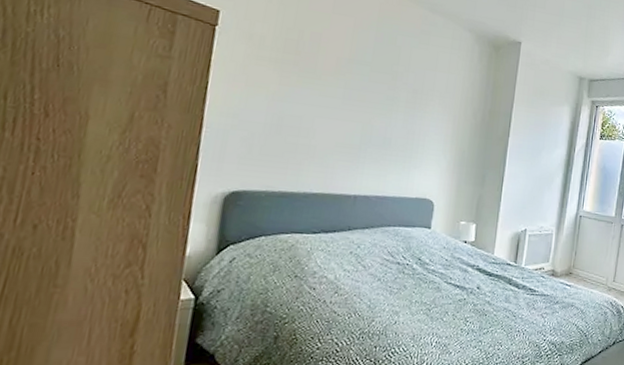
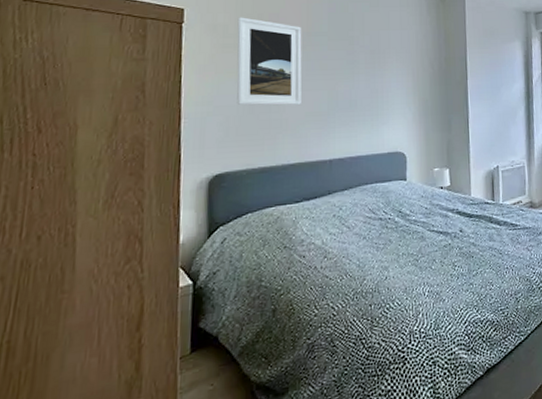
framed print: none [264,30,343,133] -> present [236,17,302,106]

